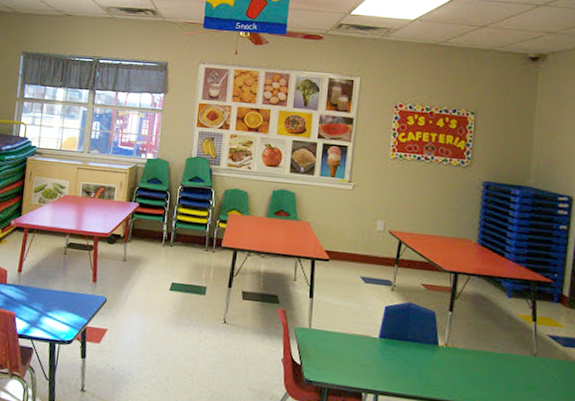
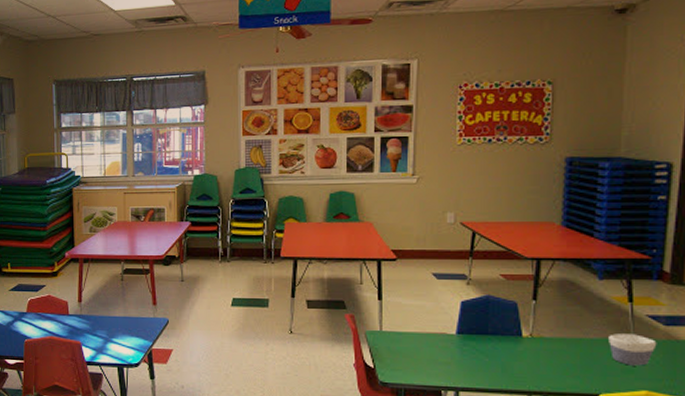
bowl: none [514,350,556,384] -> present [609,334,657,366]

